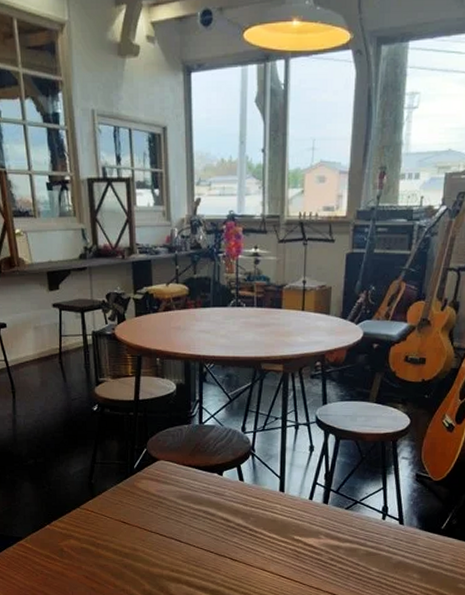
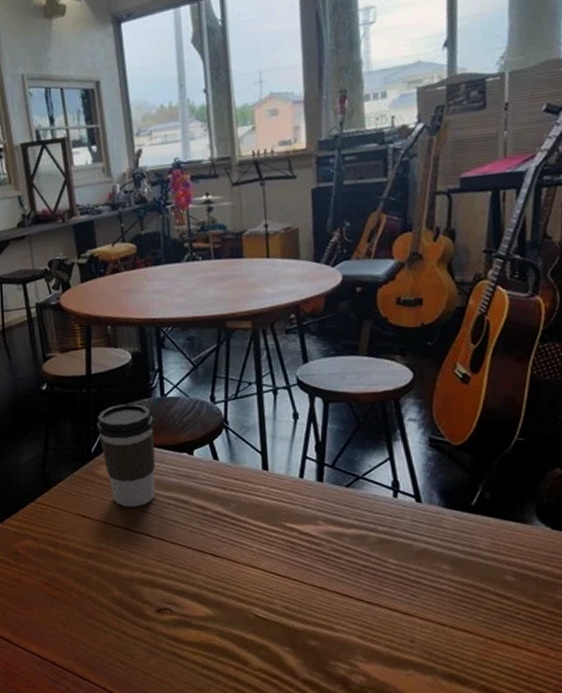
coffee cup: none [140,428,192,517] -> present [96,404,156,507]

